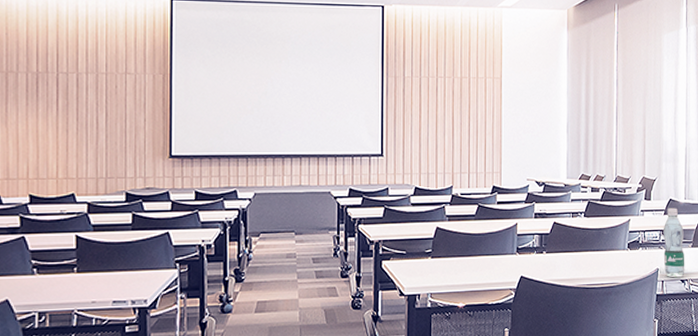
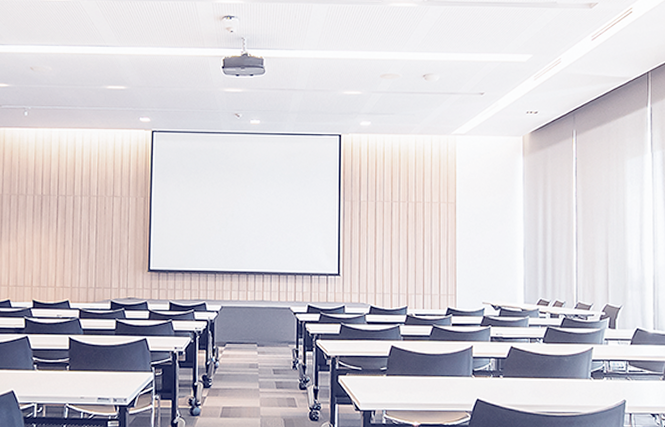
bottle: present [663,208,685,278] -> none [630,338,656,411]

